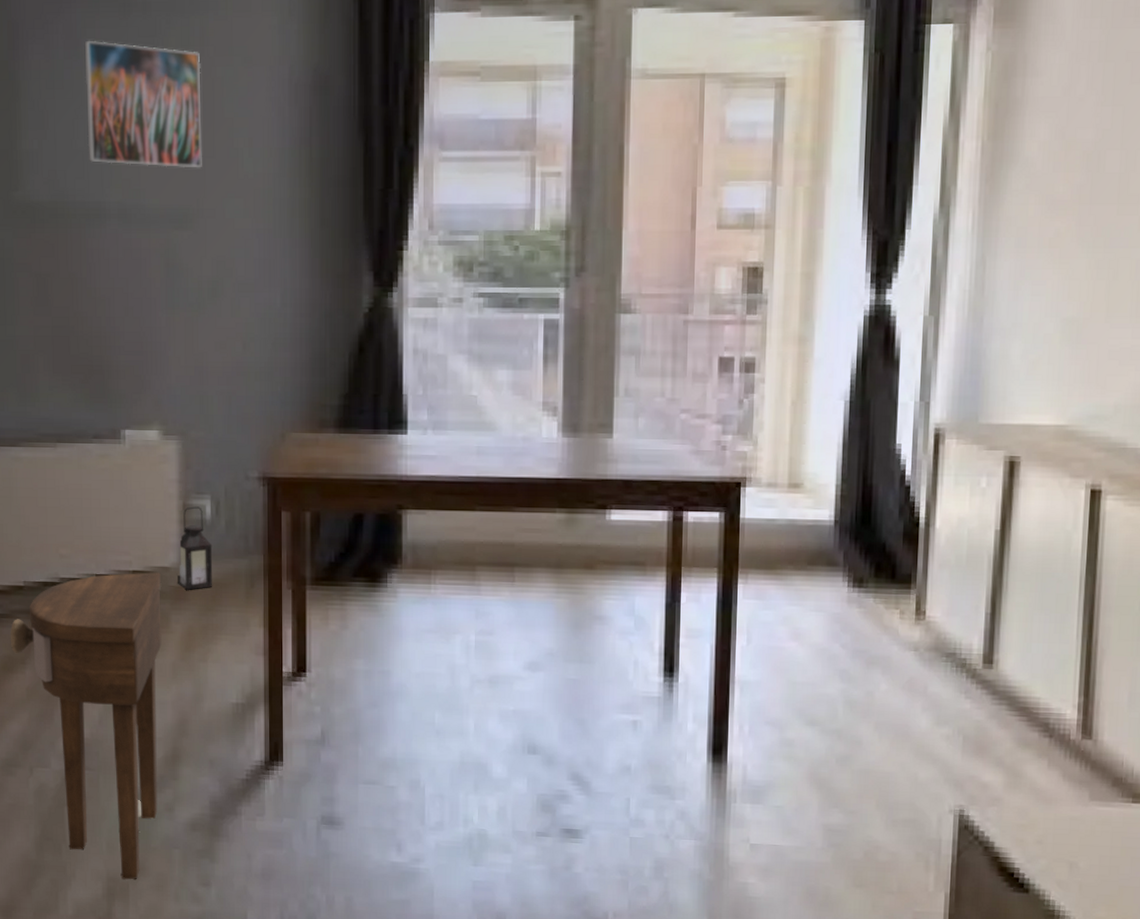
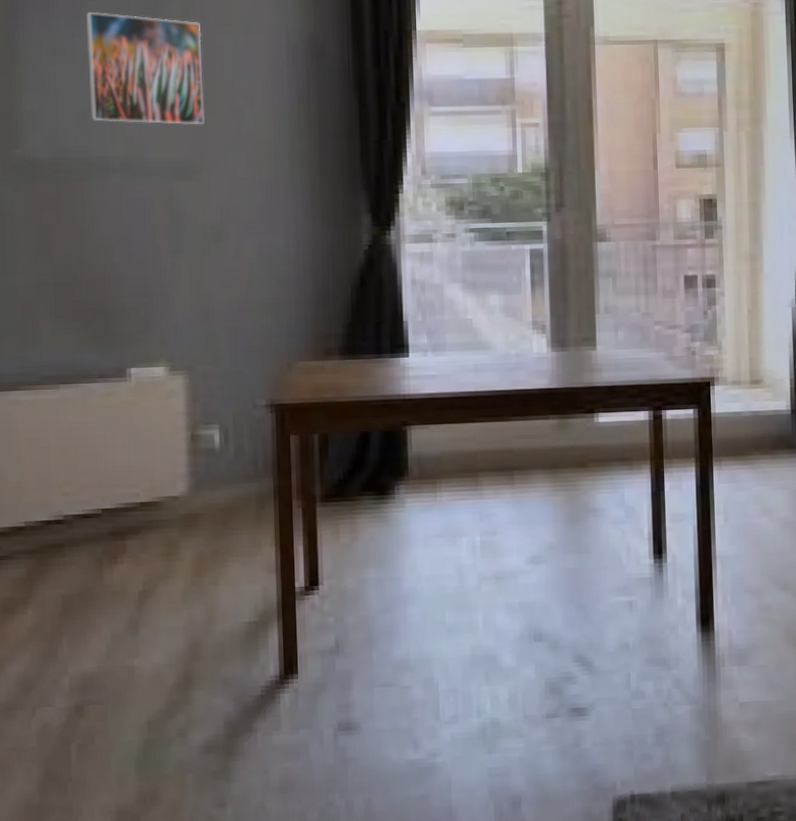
side table: present [10,572,162,880] -> none [10,502,172,811]
lantern: present [176,506,213,590] -> none [186,436,223,517]

